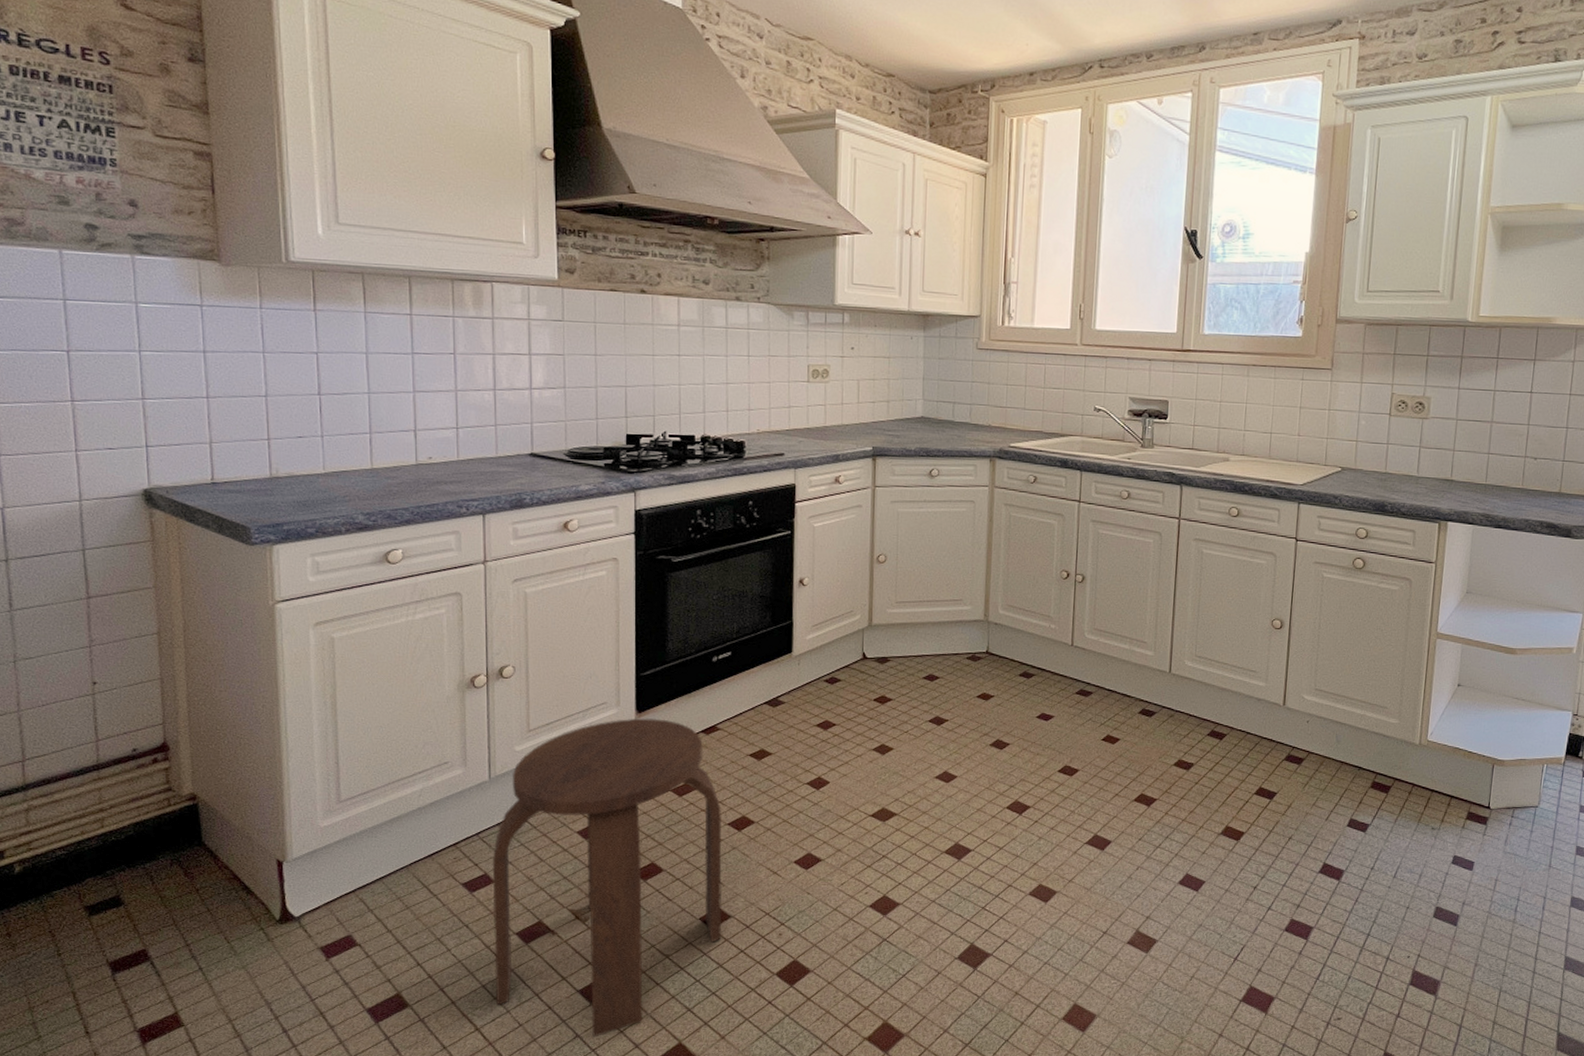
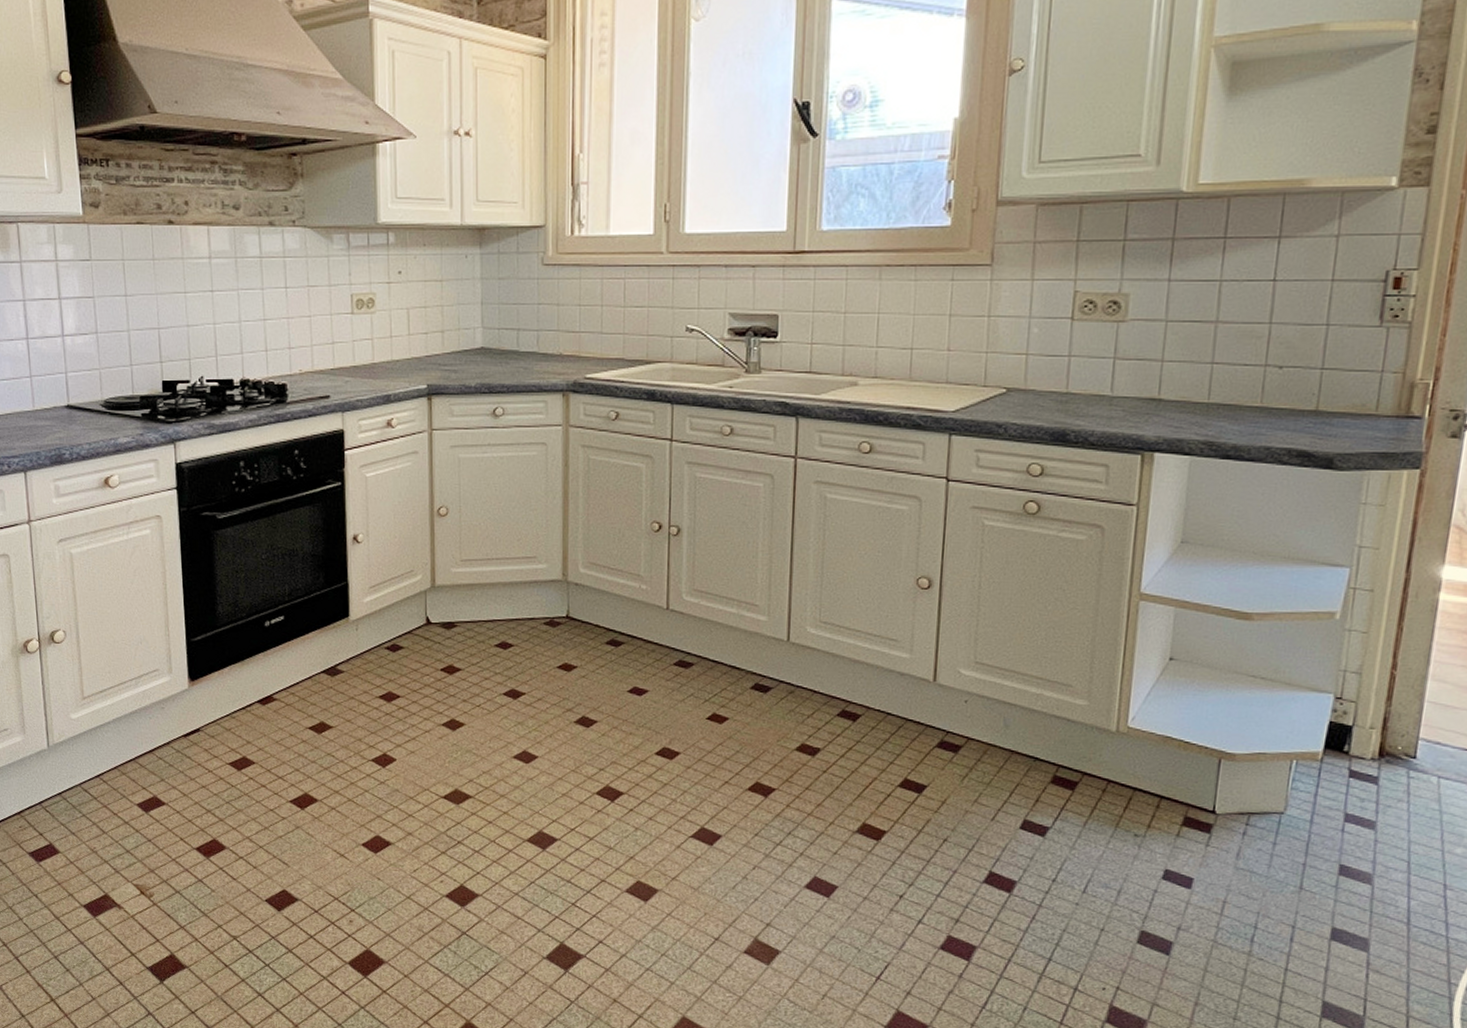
stool: present [492,718,723,1037] -> none [56,686,289,1016]

